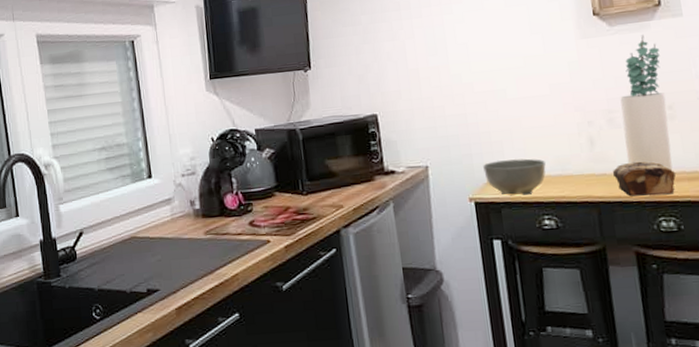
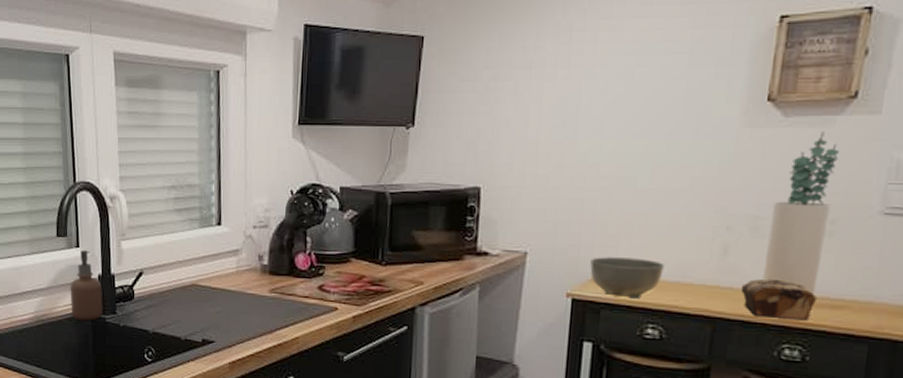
soap dispenser: none [13,218,47,289] -> present [70,250,103,322]

